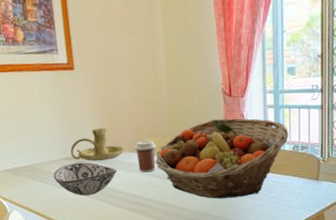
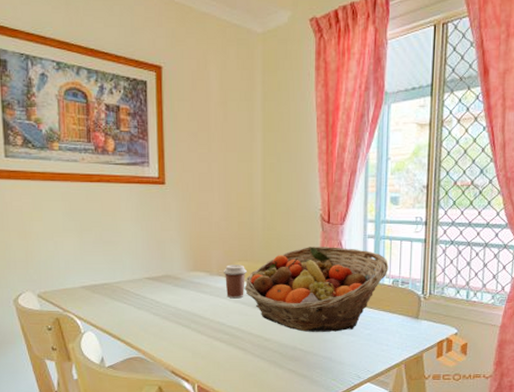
decorative bowl: present [53,162,117,196] -> none [133,284,203,320]
candle holder: present [70,128,124,161] -> none [154,248,212,284]

